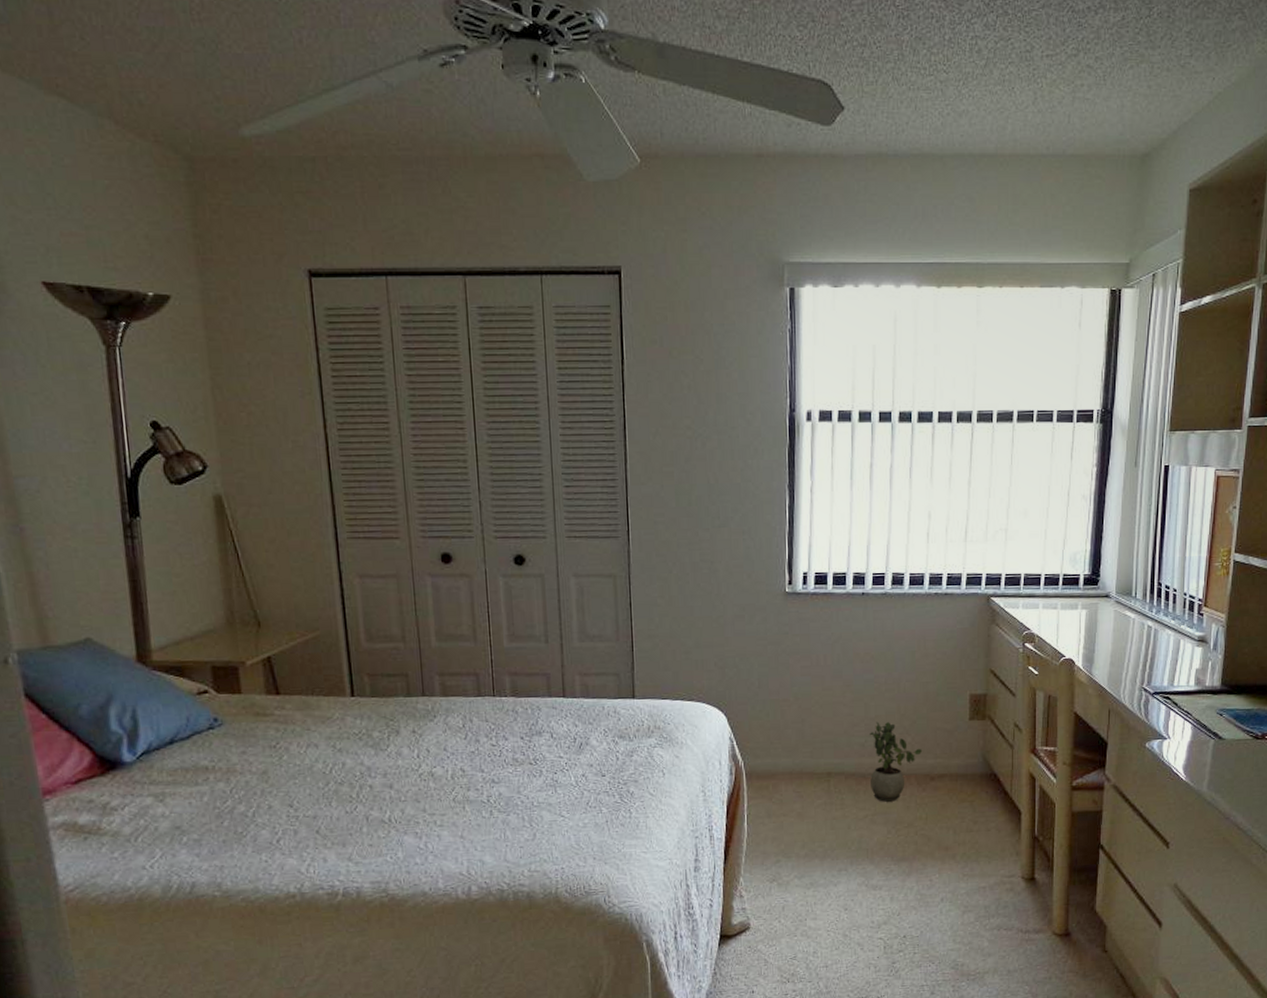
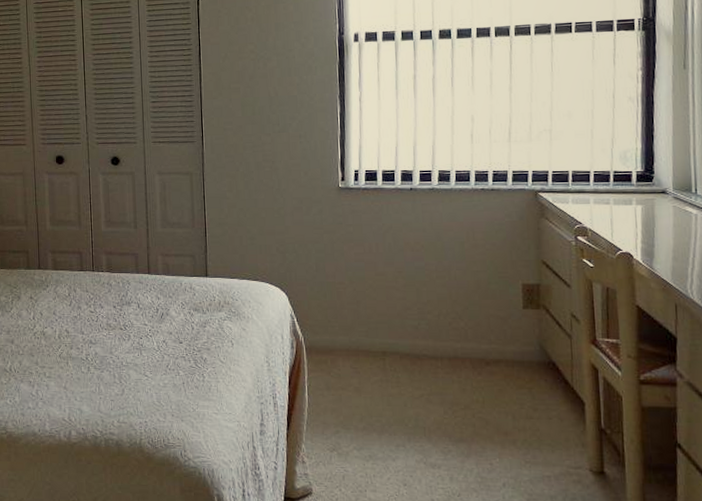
potted plant: present [869,721,922,802] -> none [423,306,475,383]

